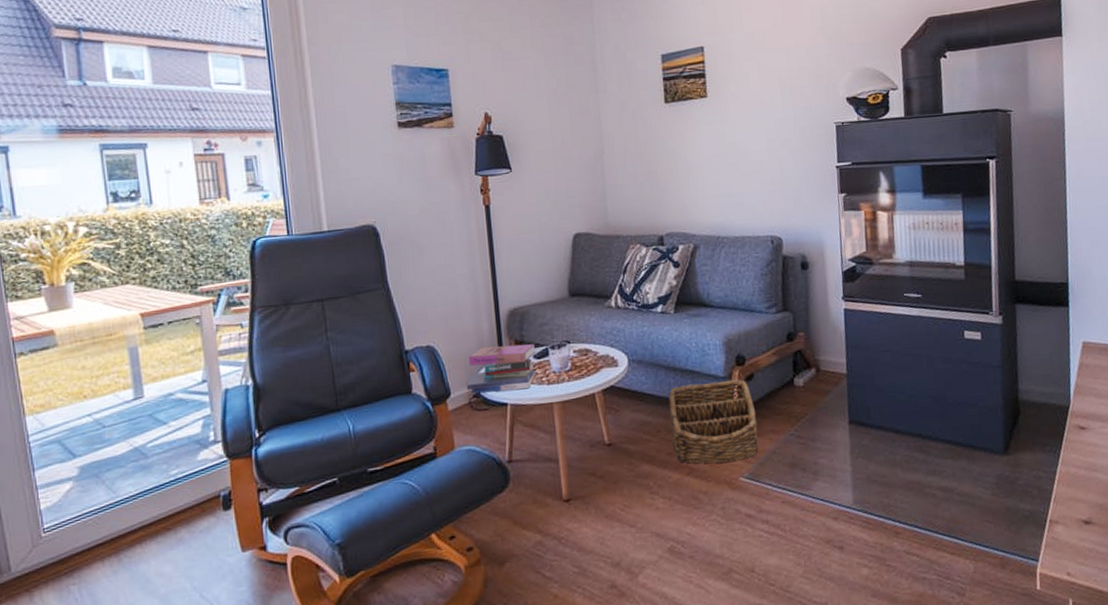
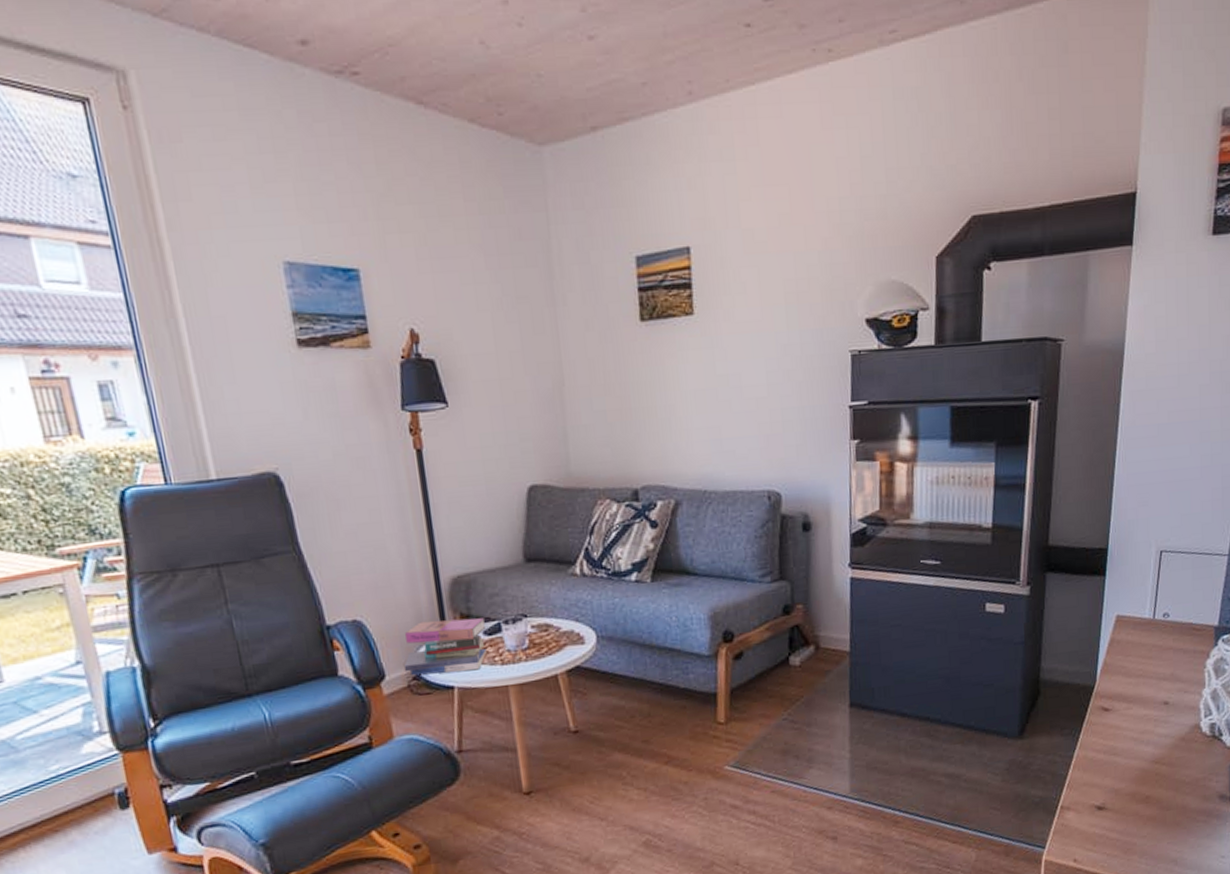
basket: present [668,379,759,464] -> none [644,658,747,752]

